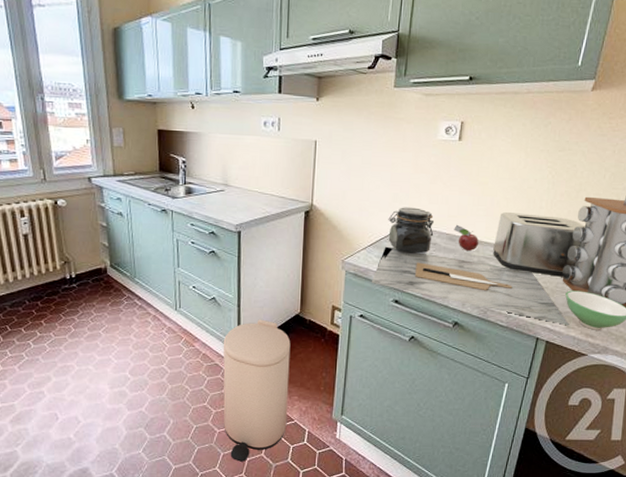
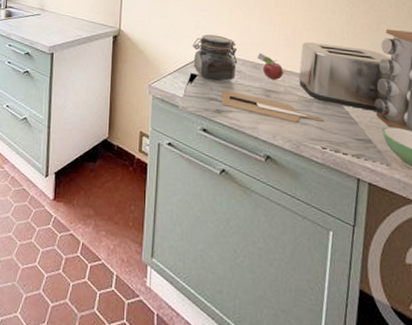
pedal bin: present [223,319,291,462] -> none [28,142,99,308]

